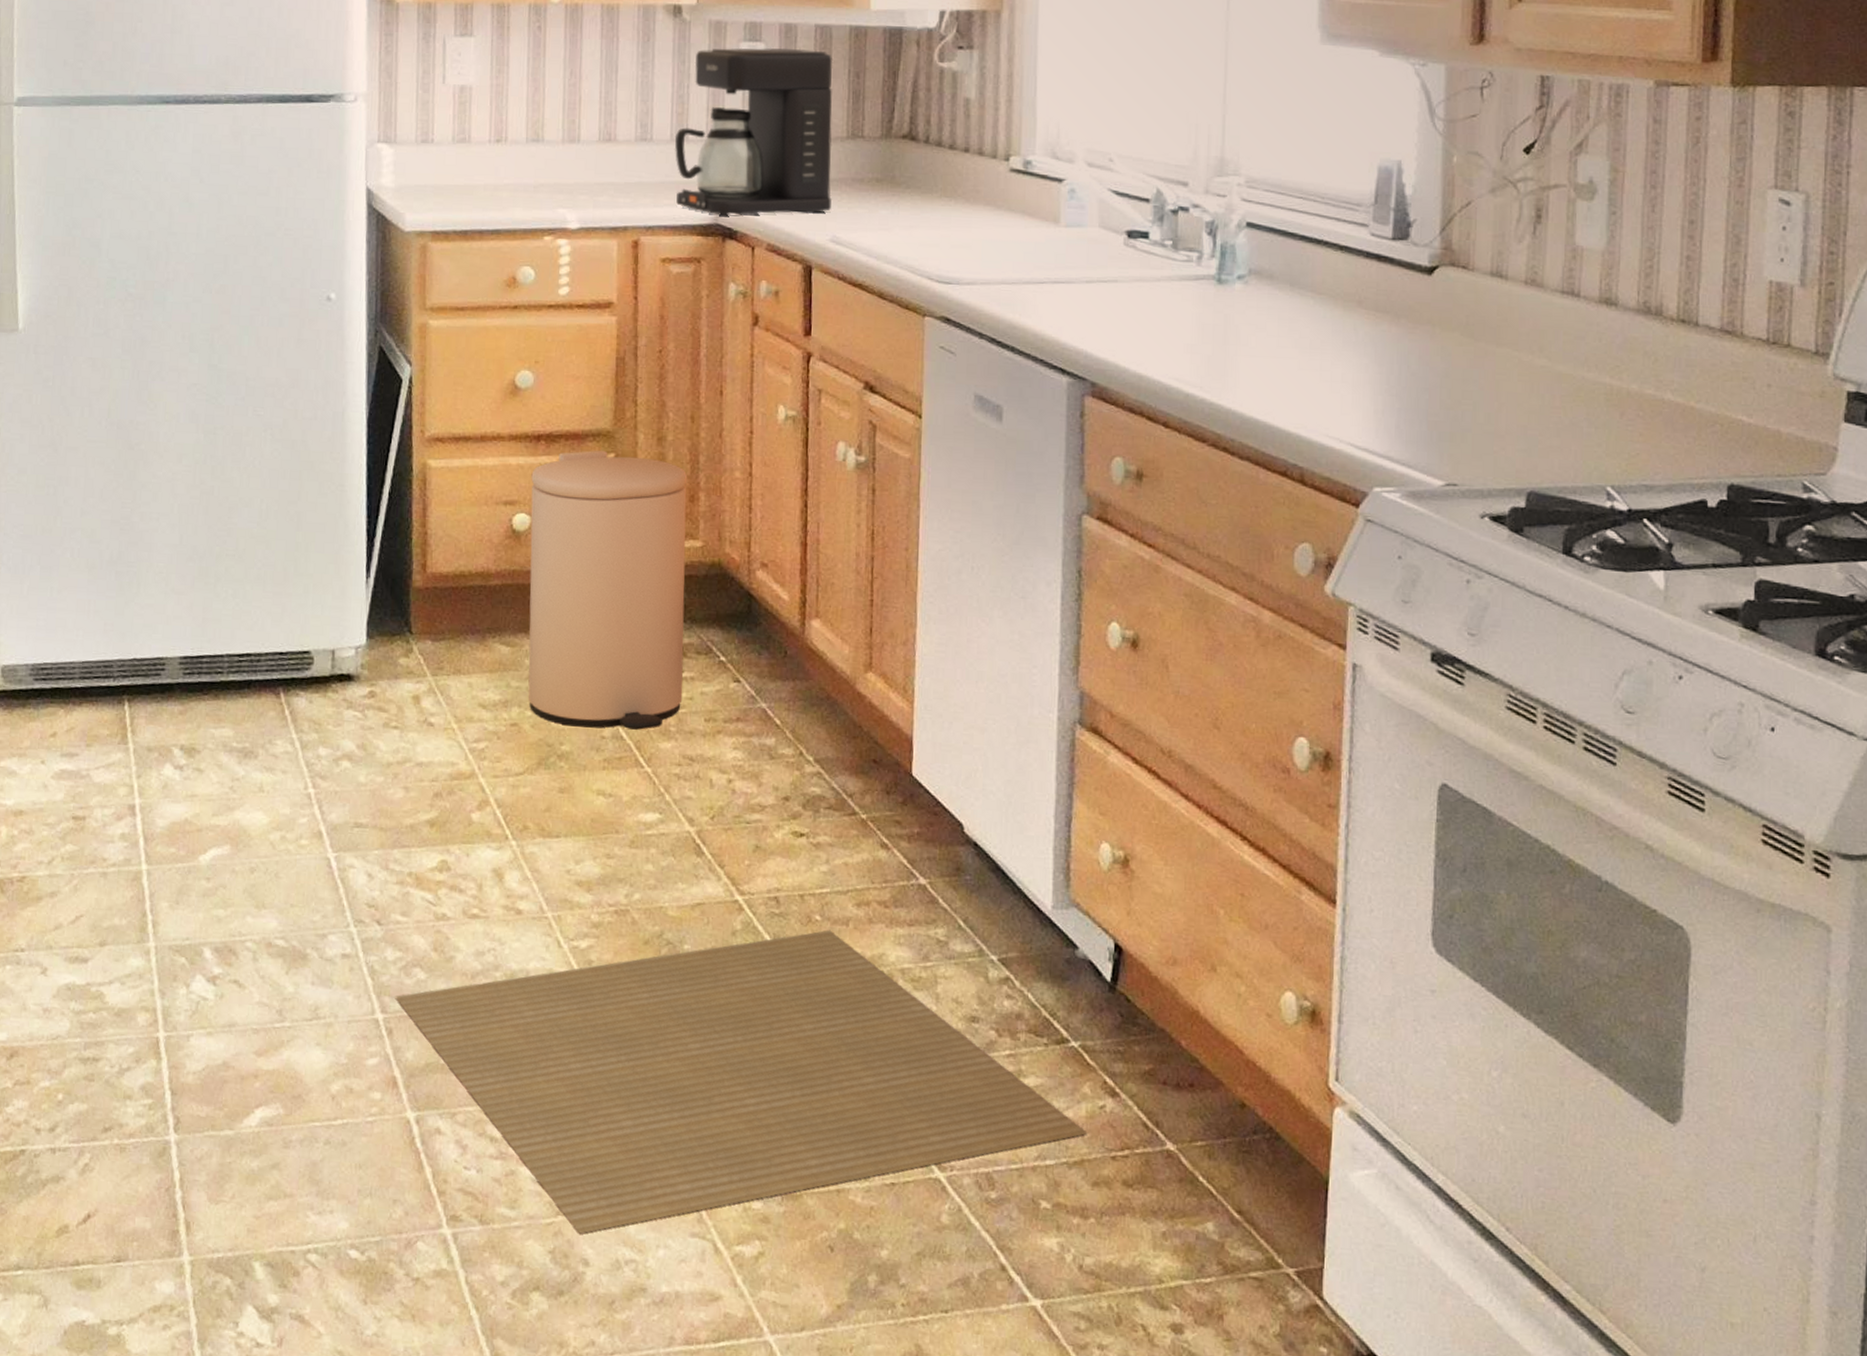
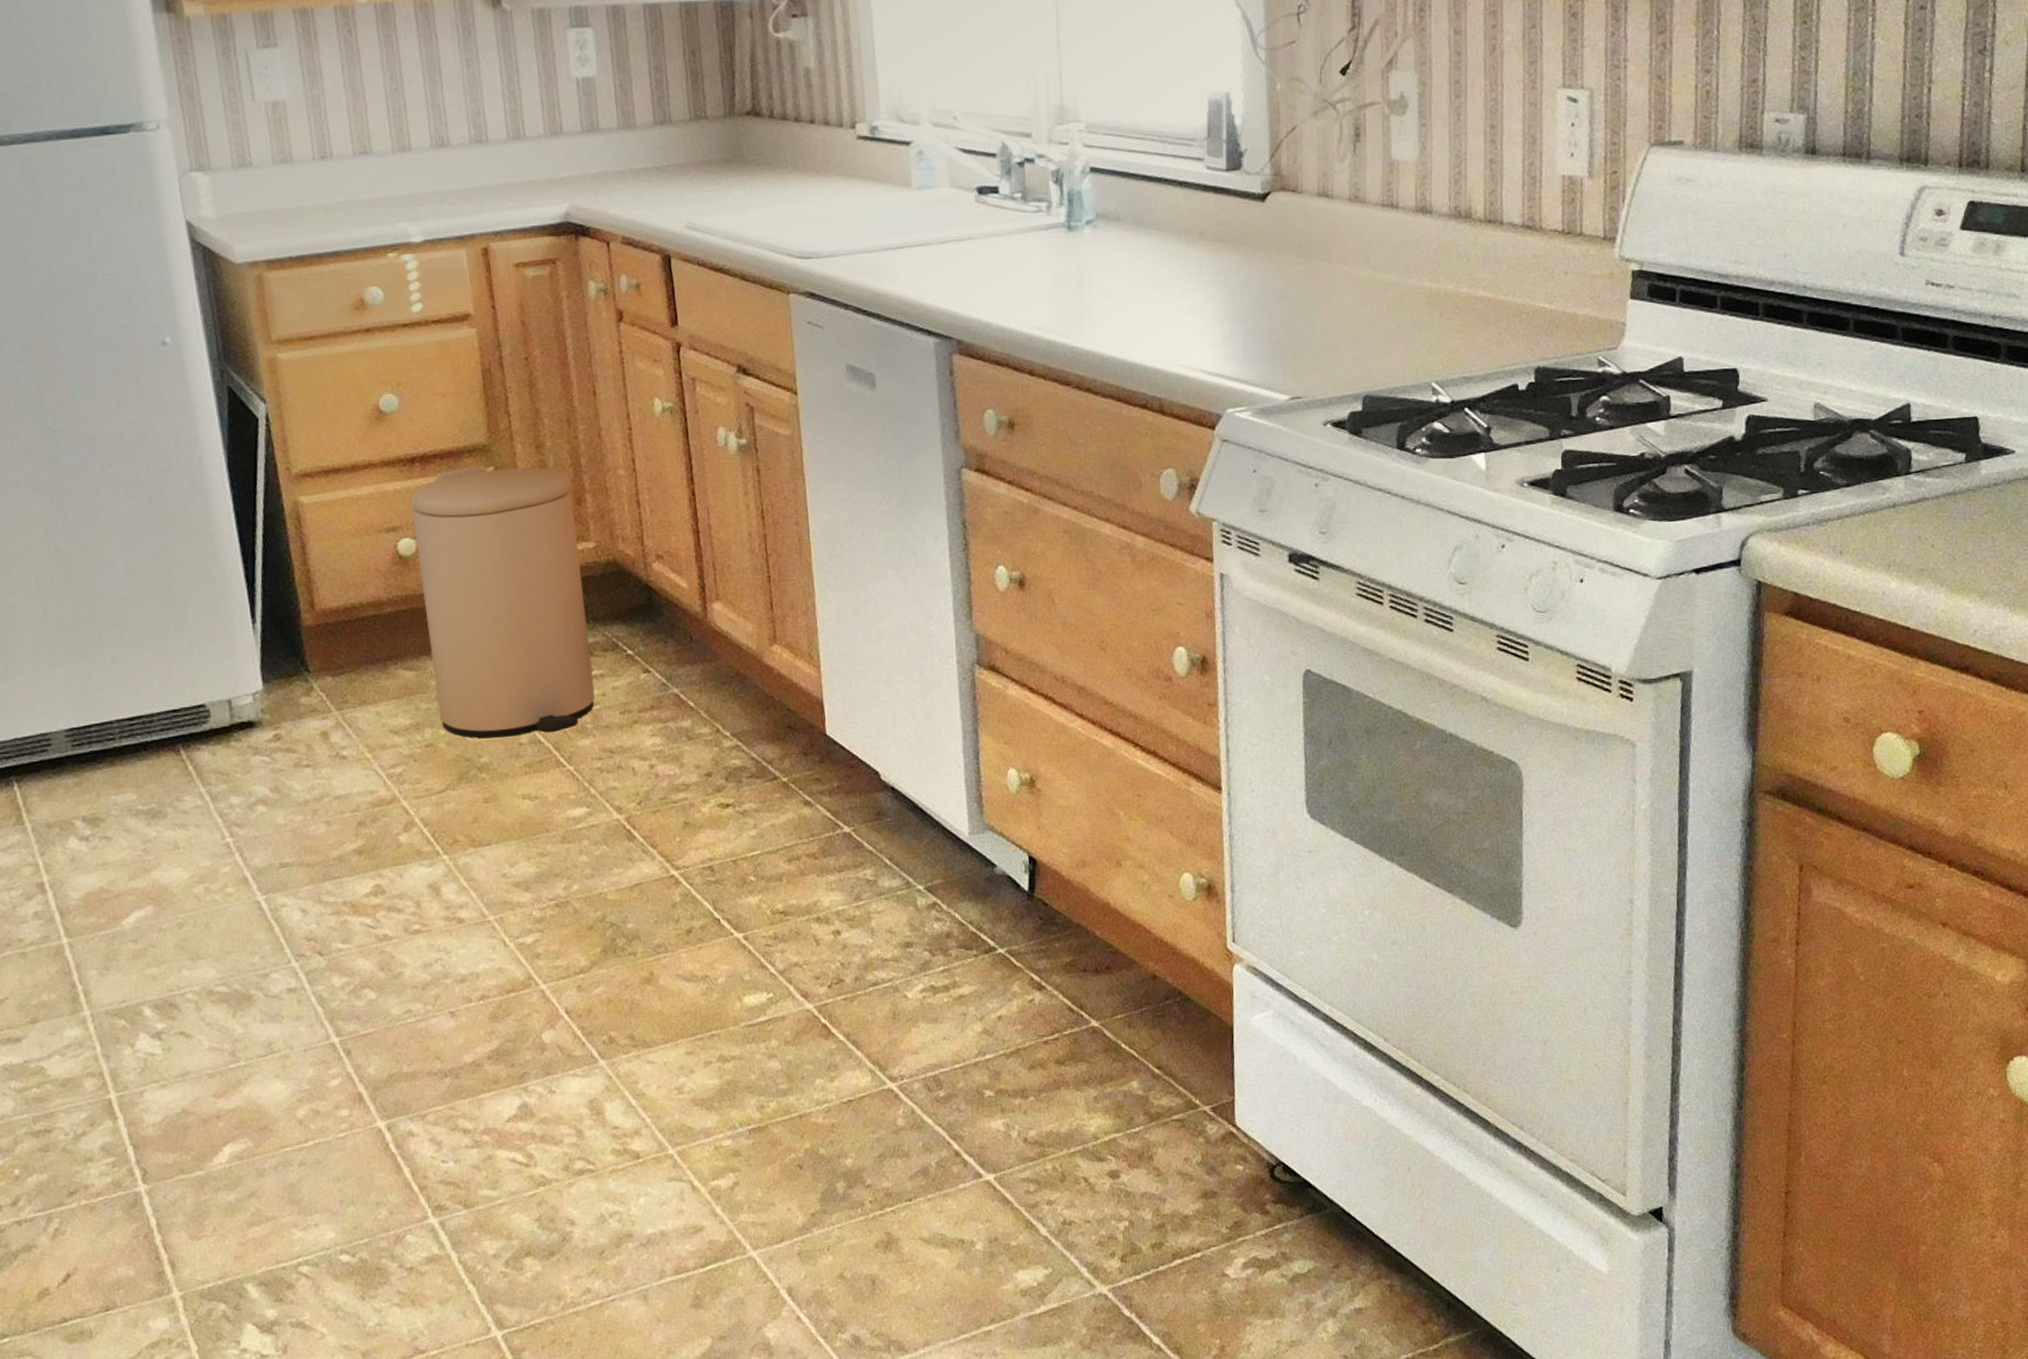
doormat: present [395,930,1088,1234] -> none [348,887,1021,1199]
coffee maker: present [674,47,833,216] -> none [511,30,683,213]

